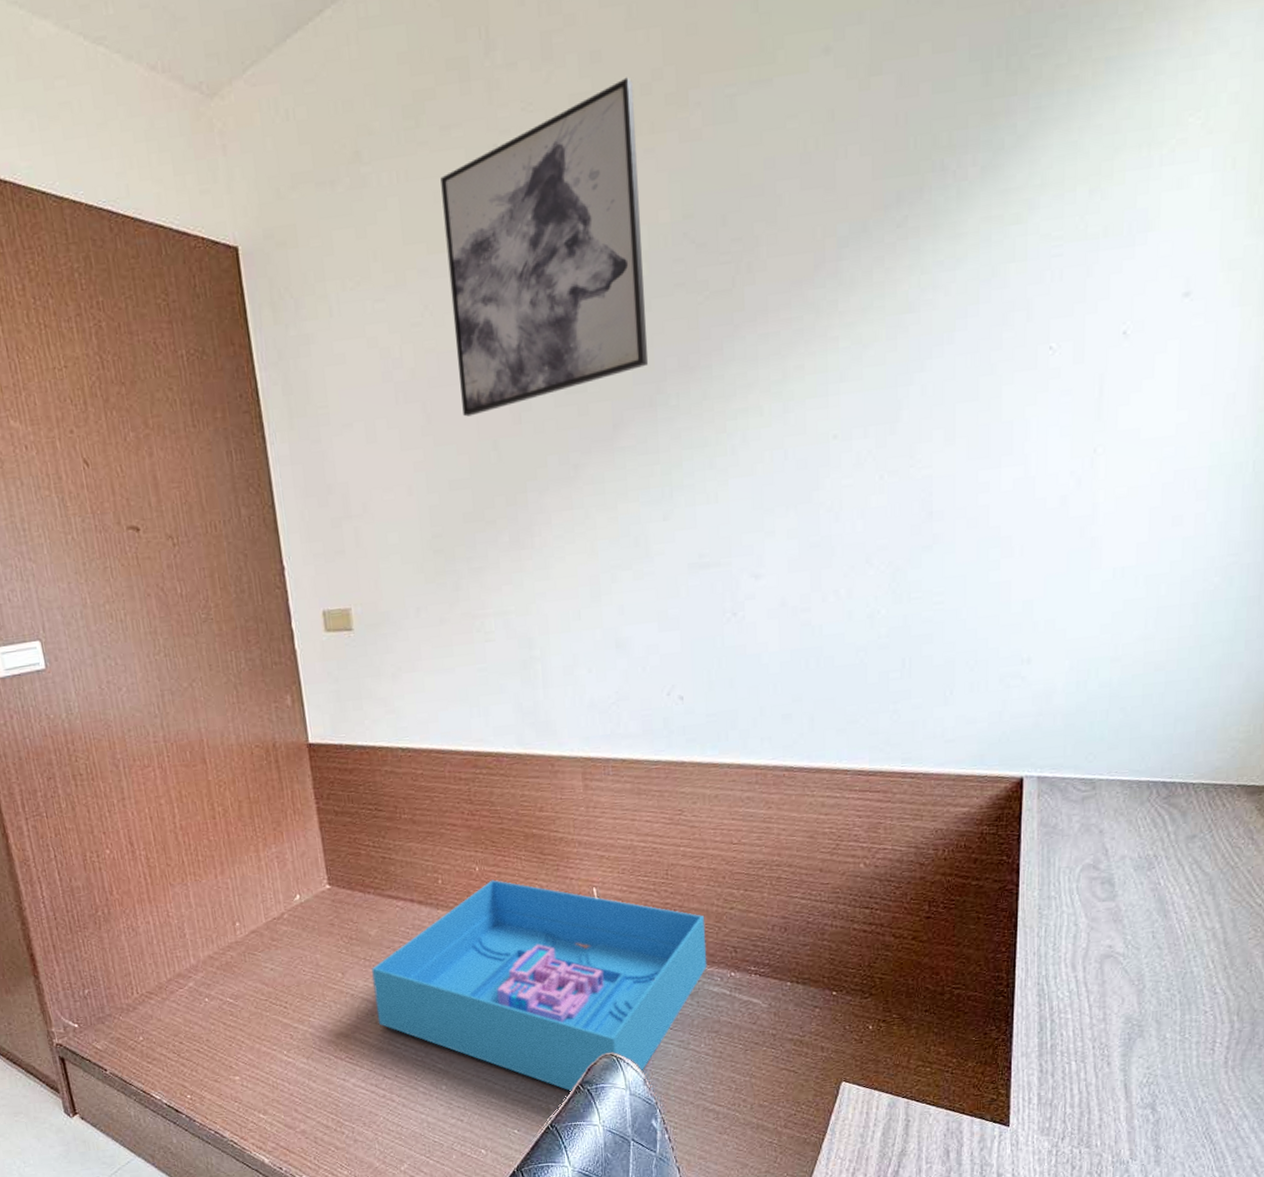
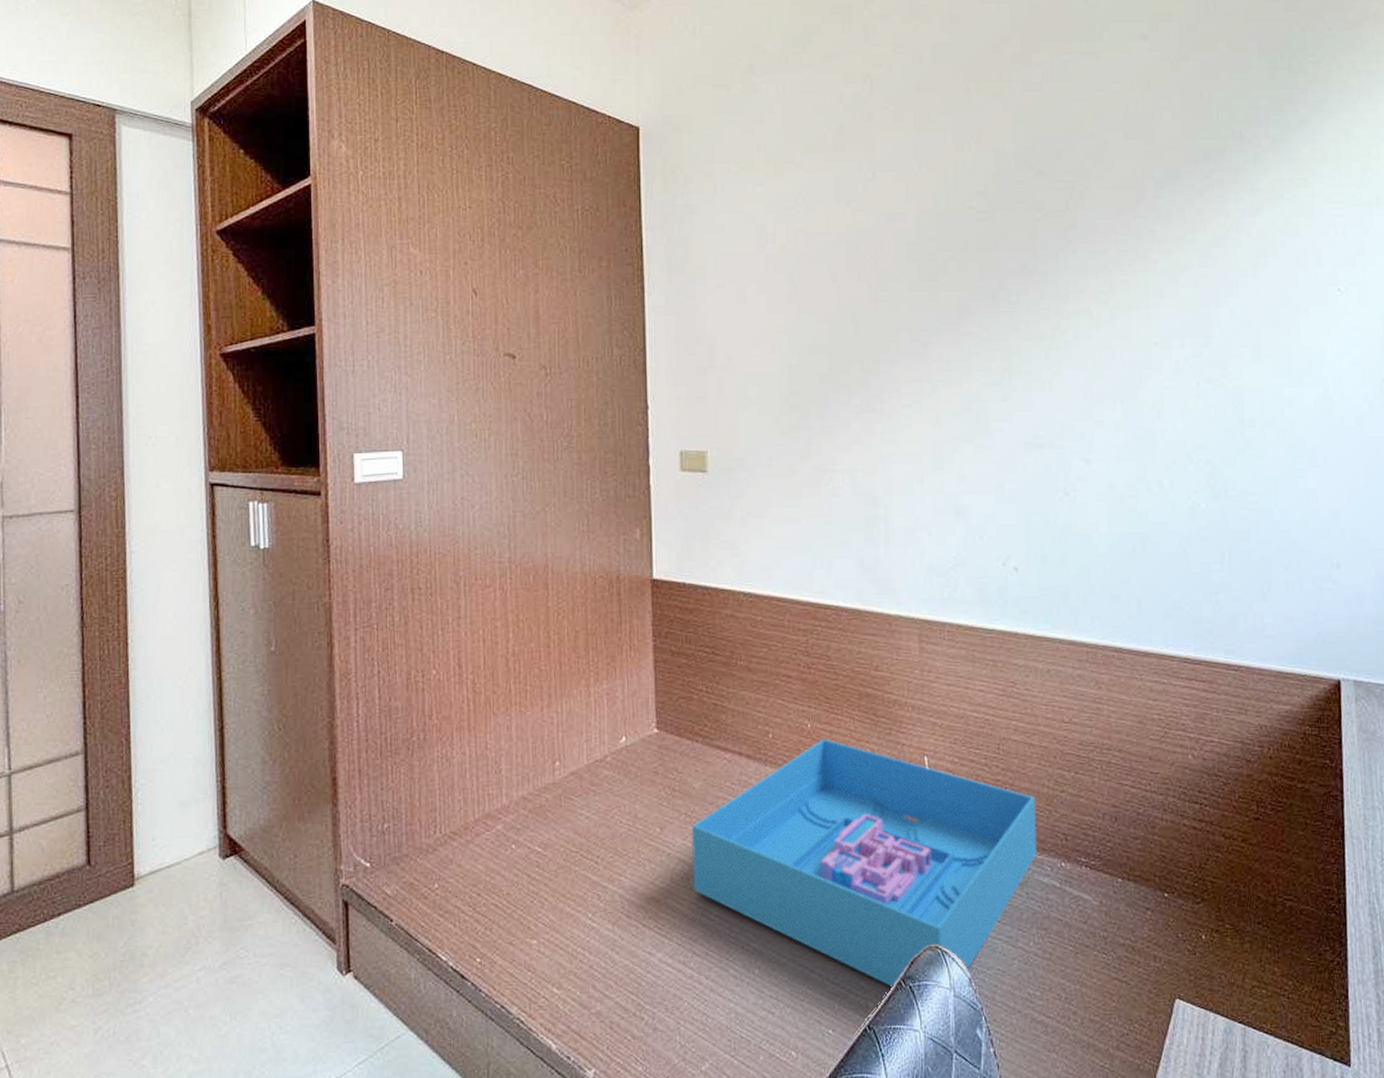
wall art: present [440,77,649,417] -> none [820,37,993,290]

